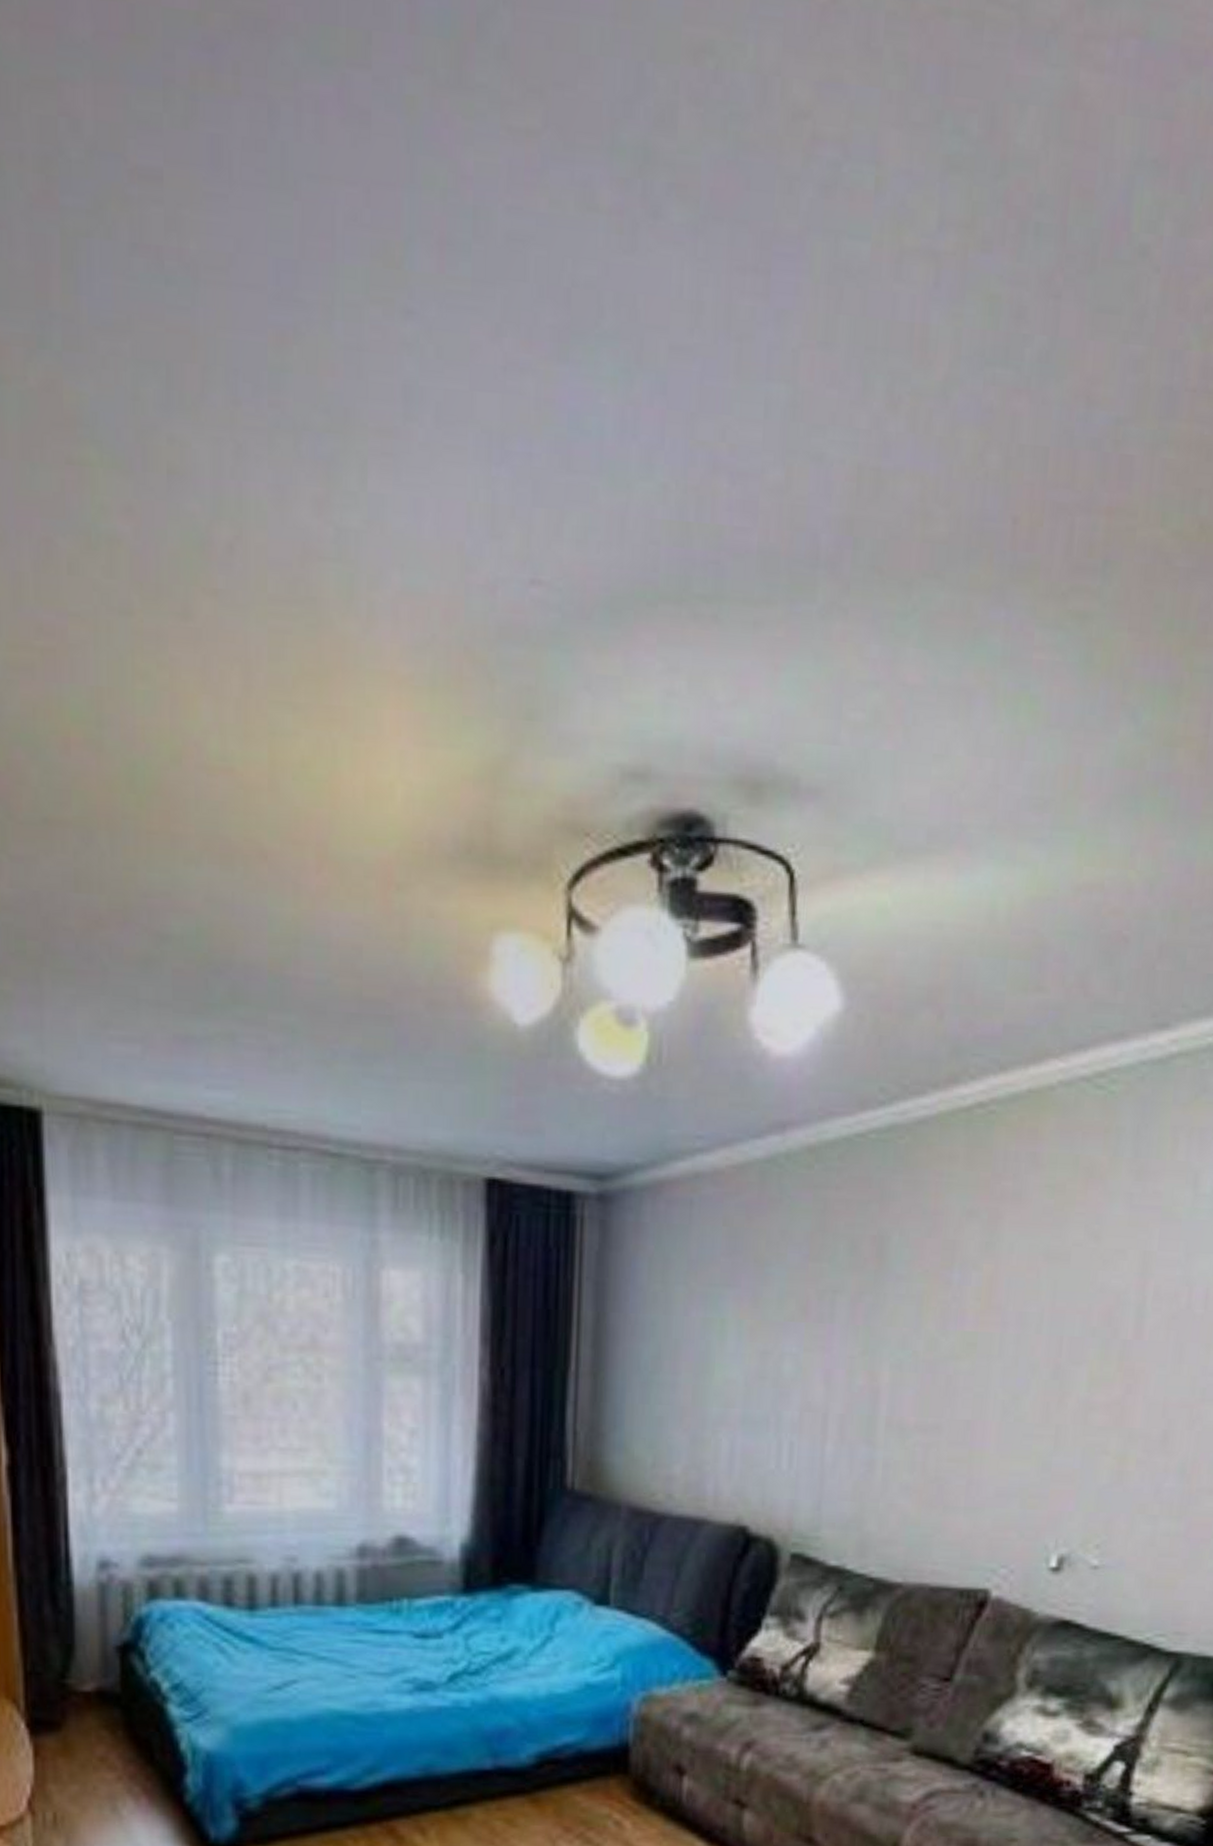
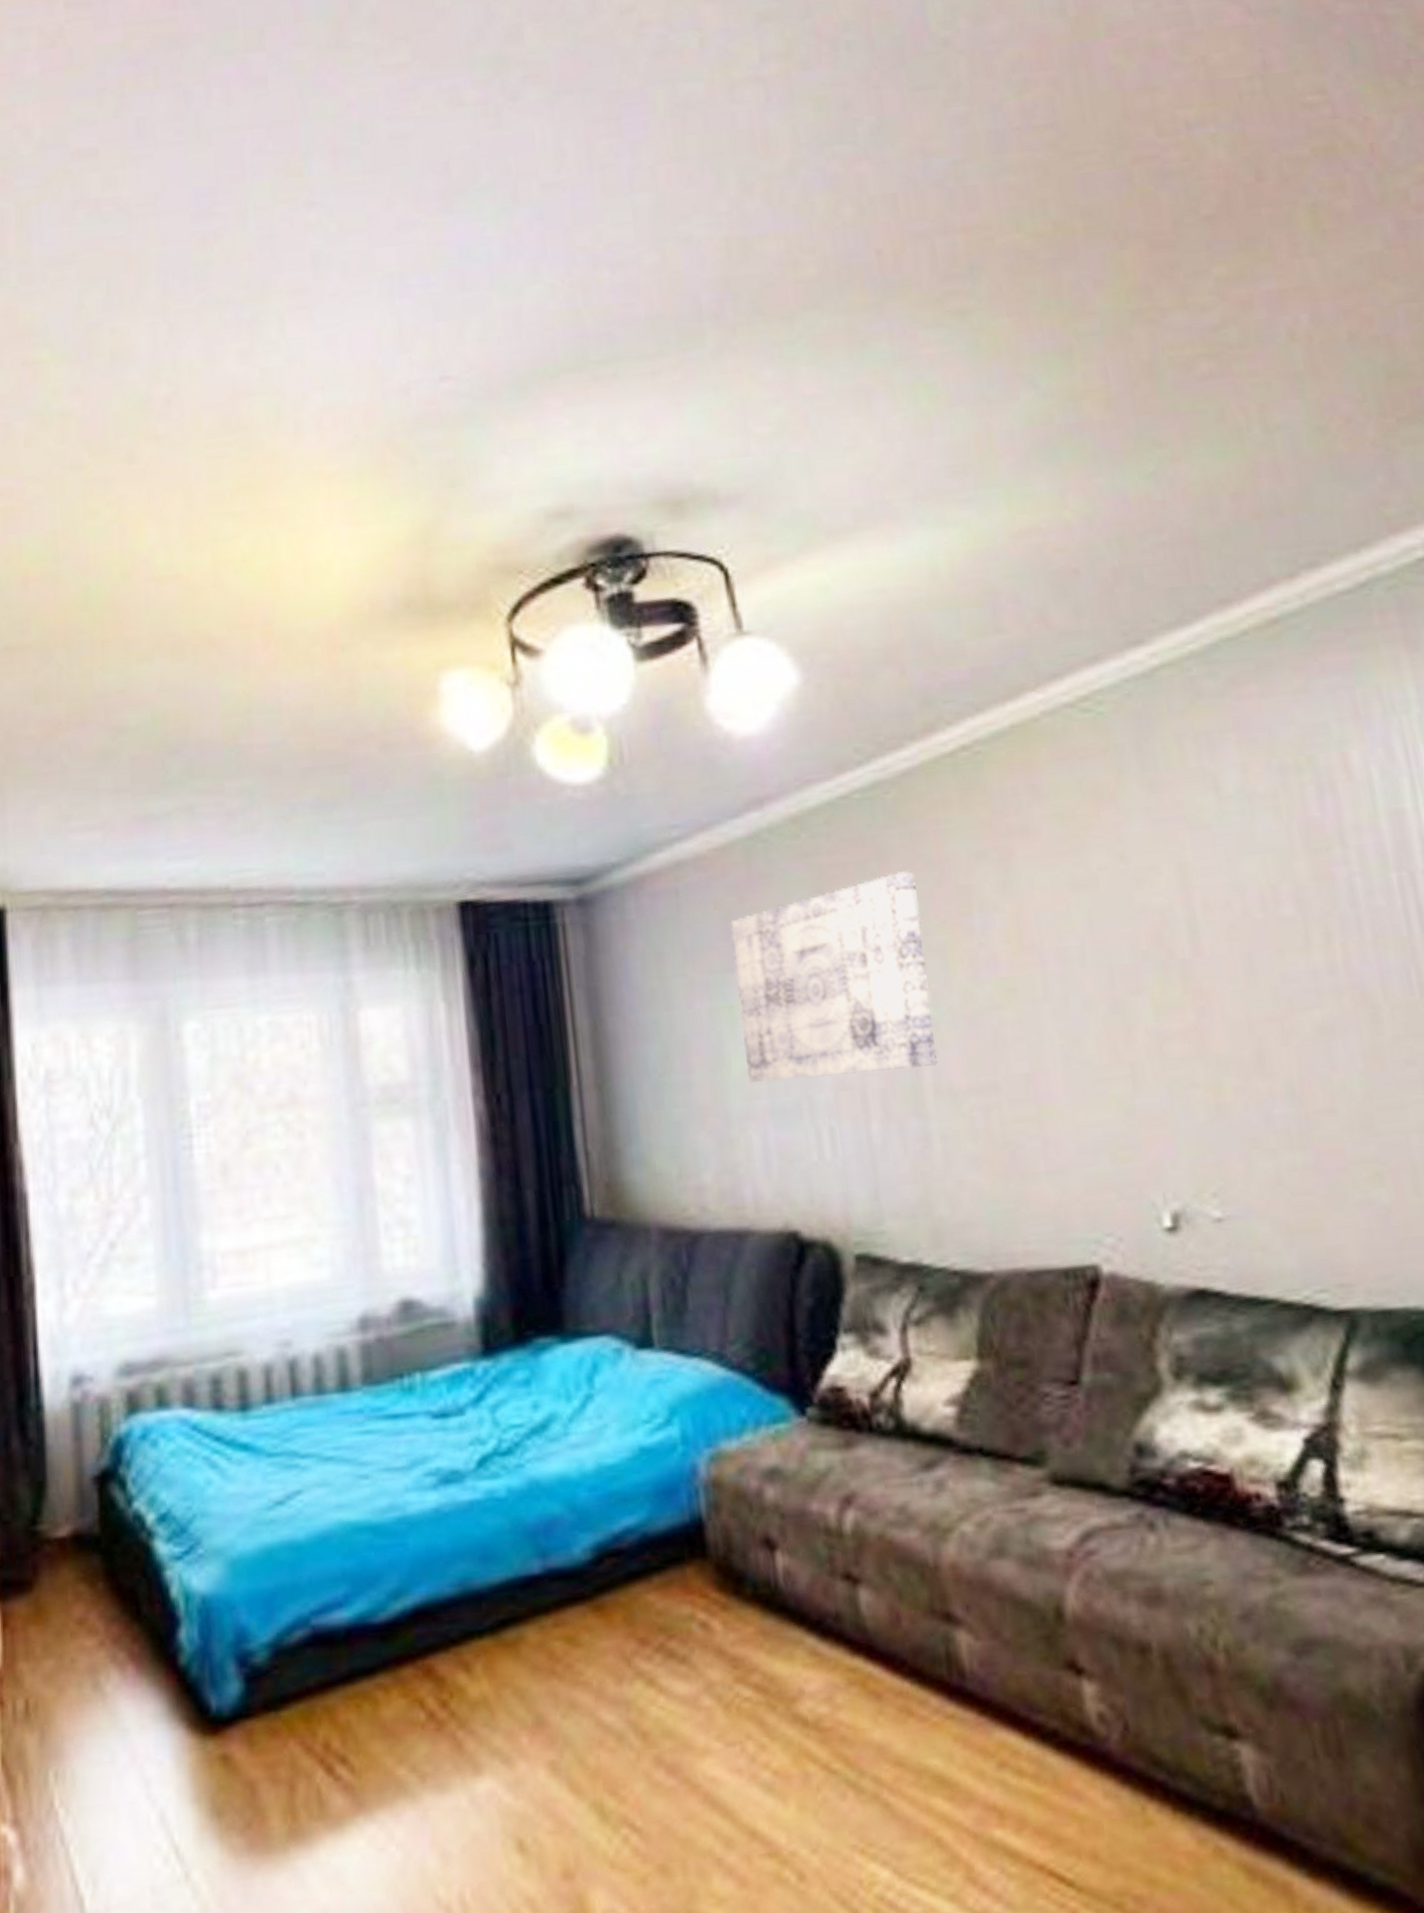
wall art: none [727,1217,910,1401] -> present [730,871,937,1083]

